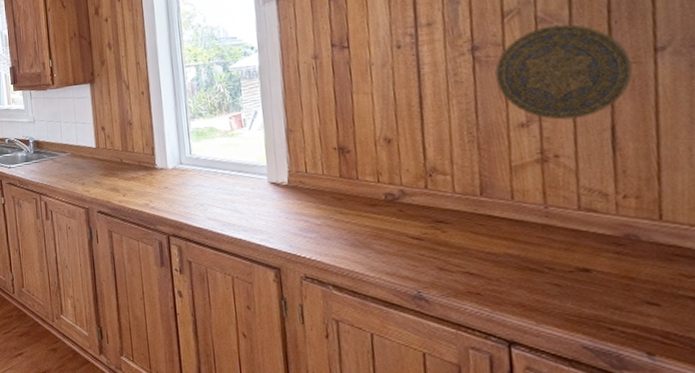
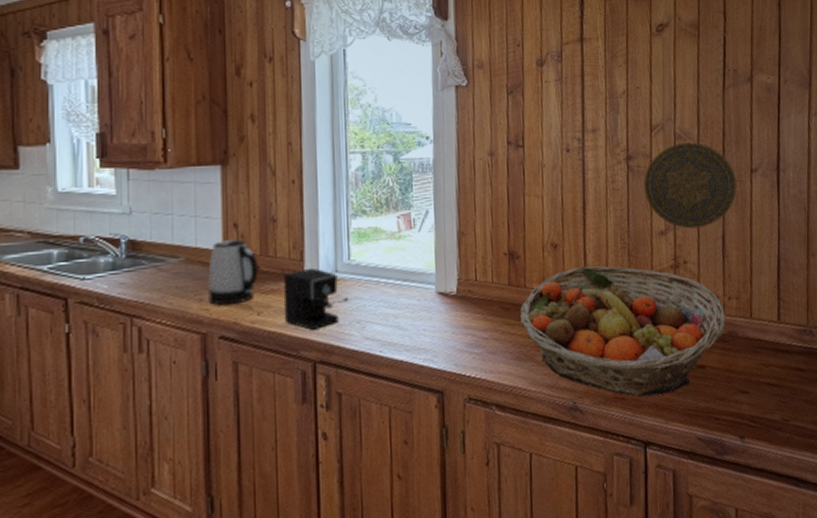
kettle: none [87,139,122,188] -> present [208,239,259,306]
coffee maker: none [140,160,192,211] -> present [283,267,348,331]
fruit basket: none [353,159,620,295] -> present [519,266,726,397]

